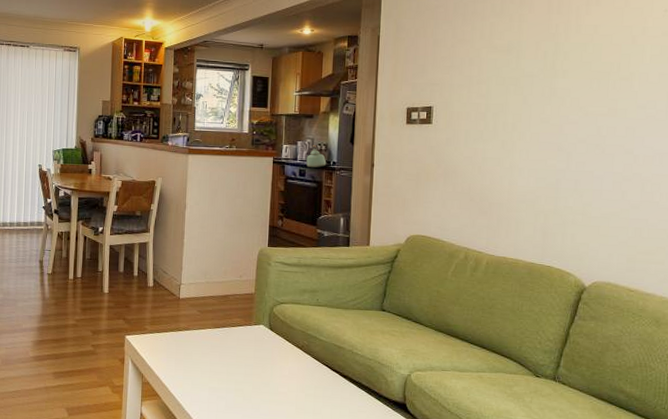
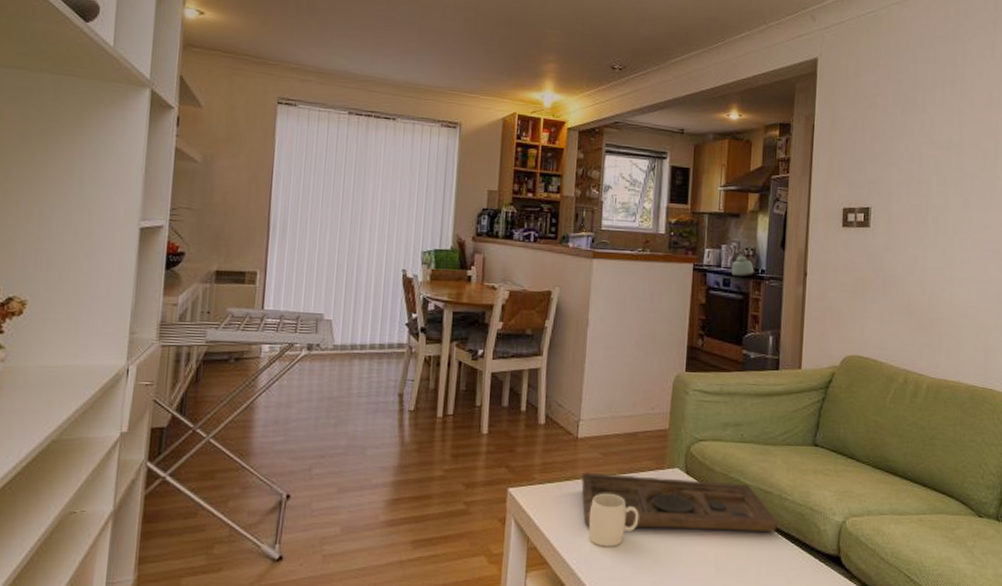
decorative tray: none [183,325,350,381] -> present [581,472,778,533]
mug: none [190,342,231,386] -> present [588,493,639,547]

